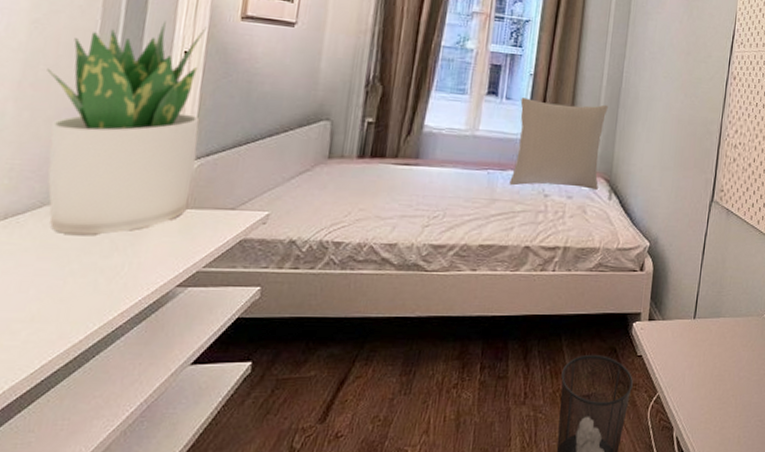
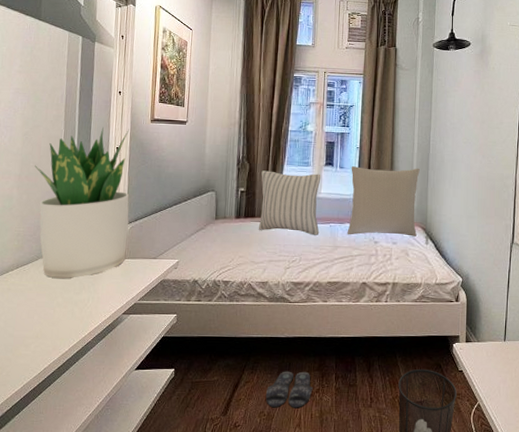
slippers: none [382,361,450,410] -> present [265,371,313,408]
pillow: none [389,96,481,184] -> present [258,170,321,235]

